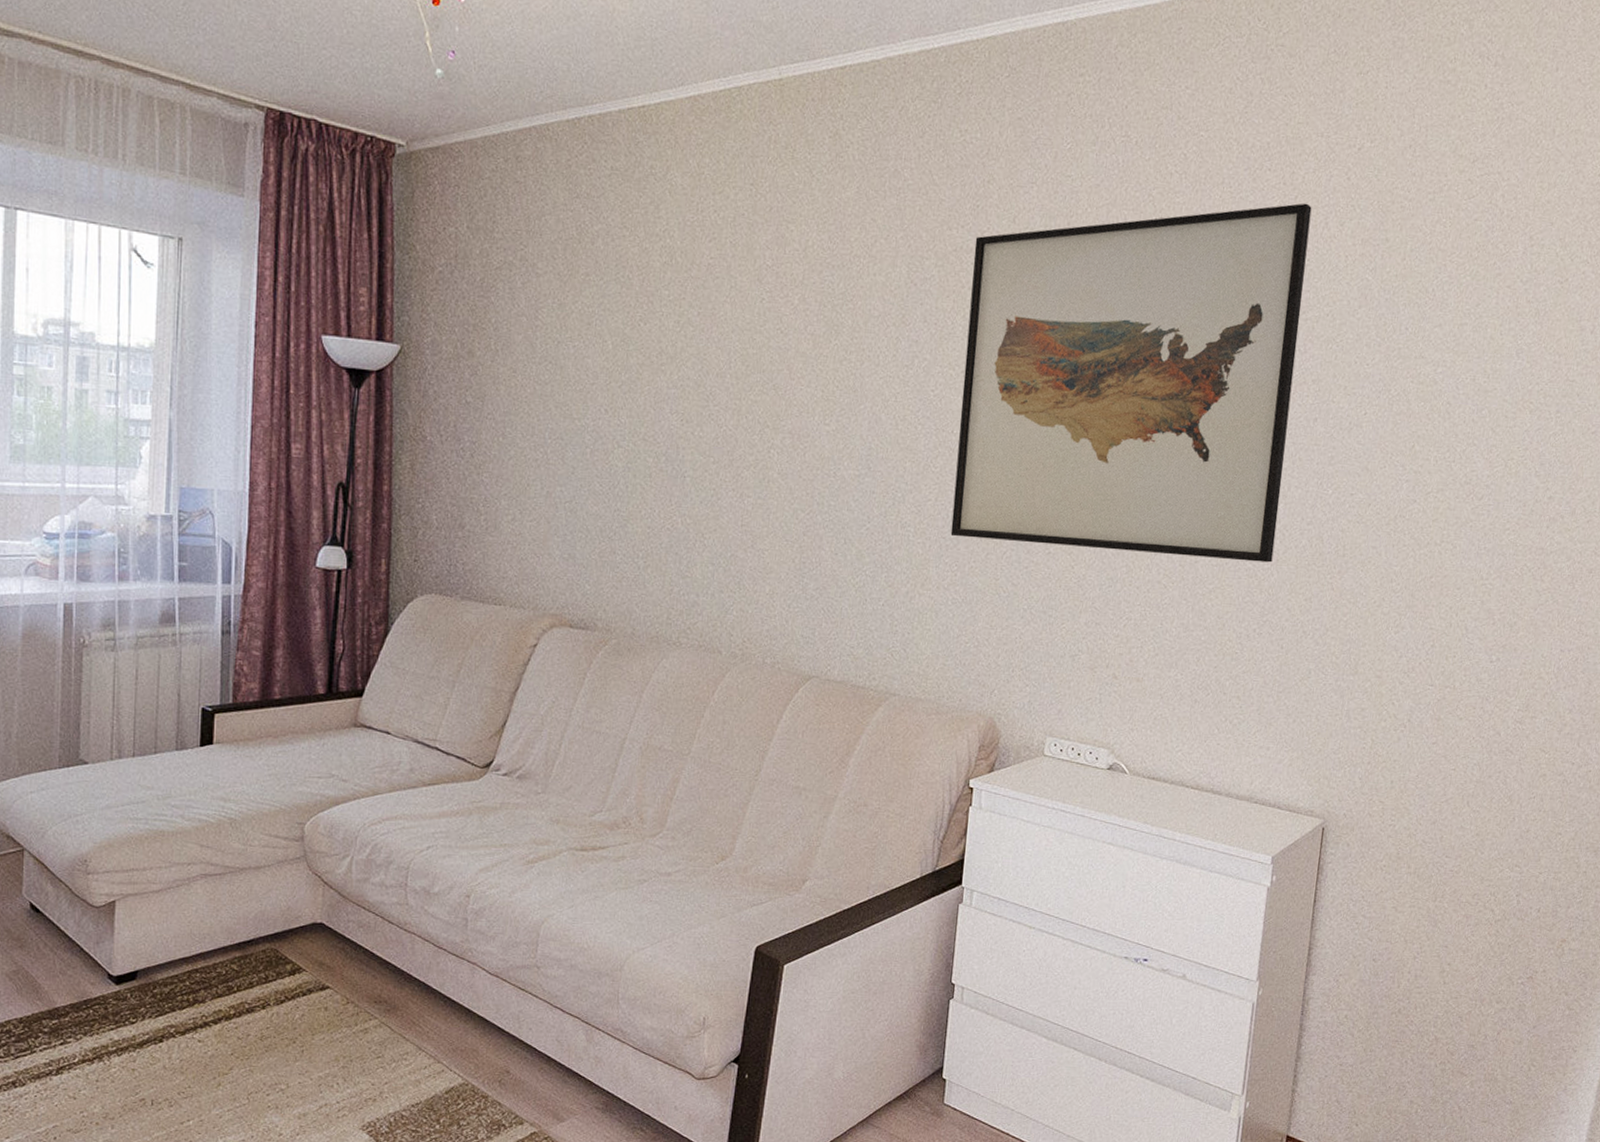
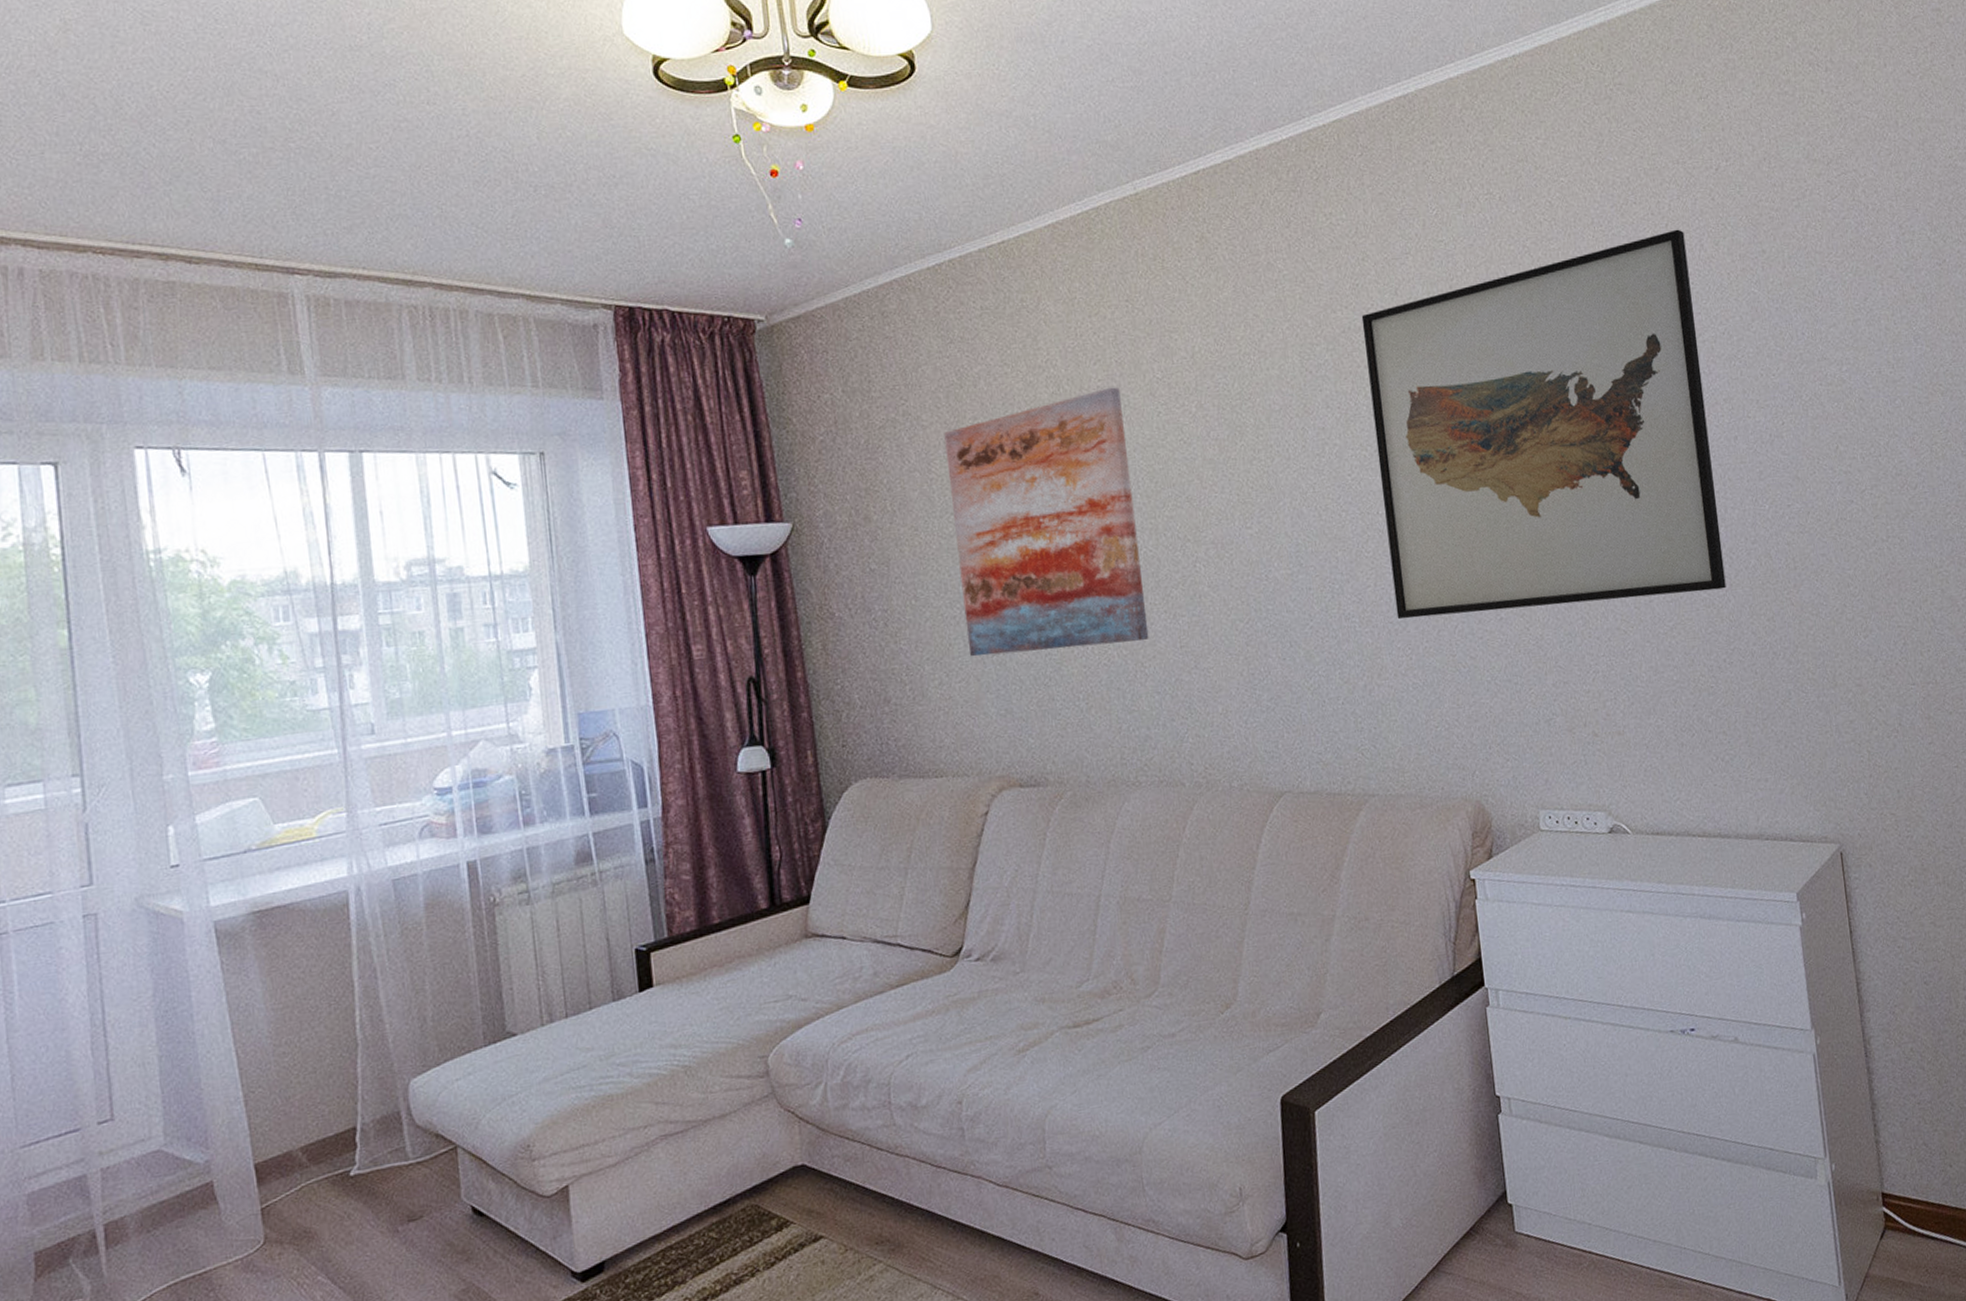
wall art: none [544,266,729,513] -> present [944,387,1149,657]

